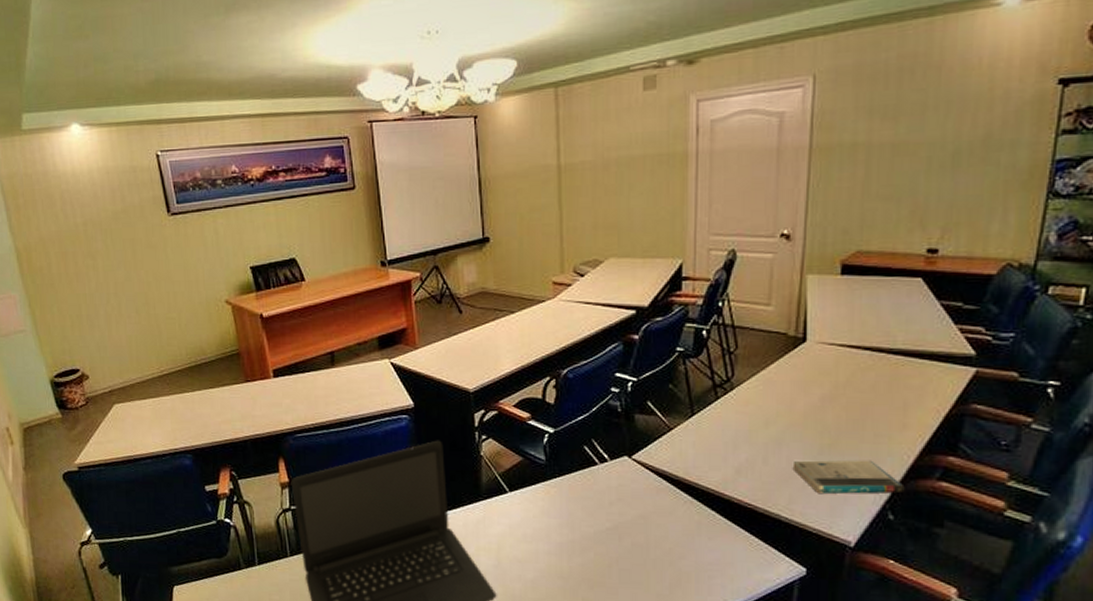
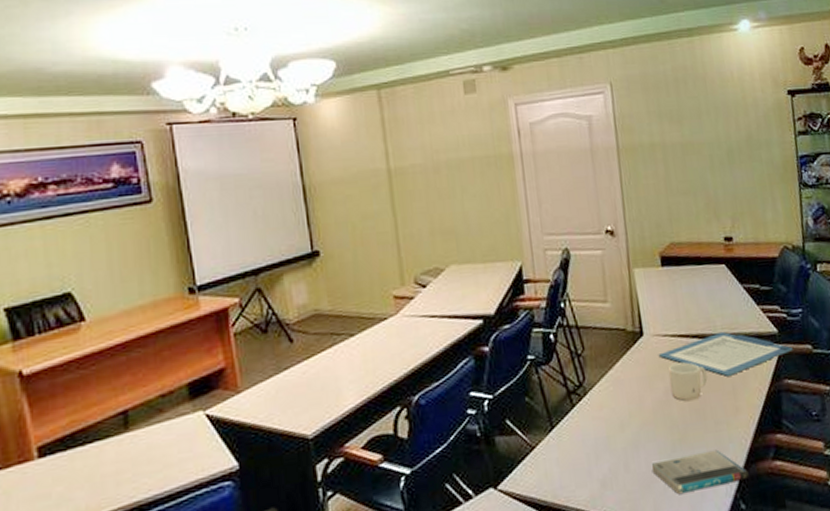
clipboard: none [820,347,992,392] -> present [658,331,793,376]
mug: none [828,372,875,411] -> present [668,362,708,401]

